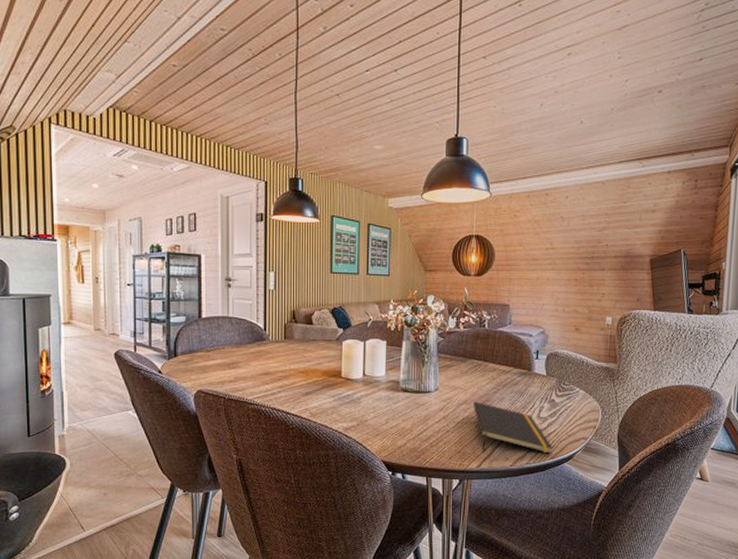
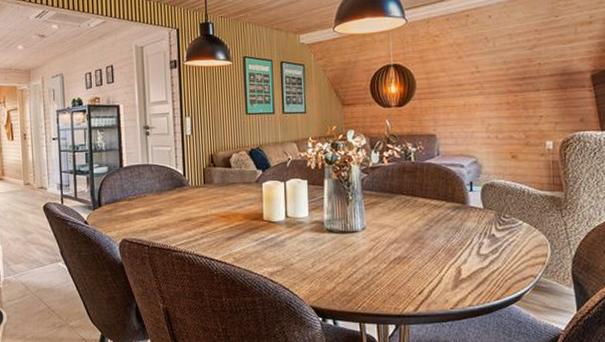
notepad: present [472,401,554,454] -> none [404,240,498,294]

